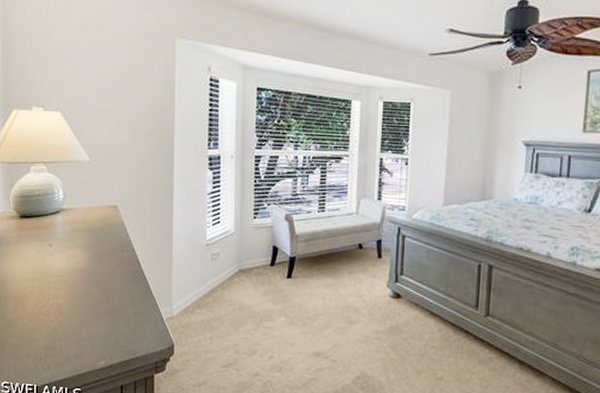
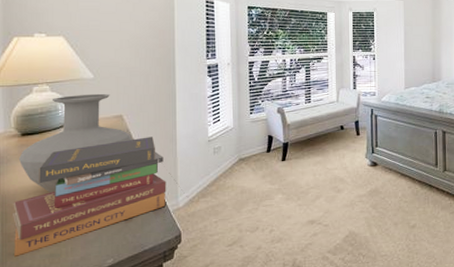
books: none [12,233,161,345] -> present [13,137,166,258]
vase: none [18,178,127,283] -> present [19,93,133,193]

